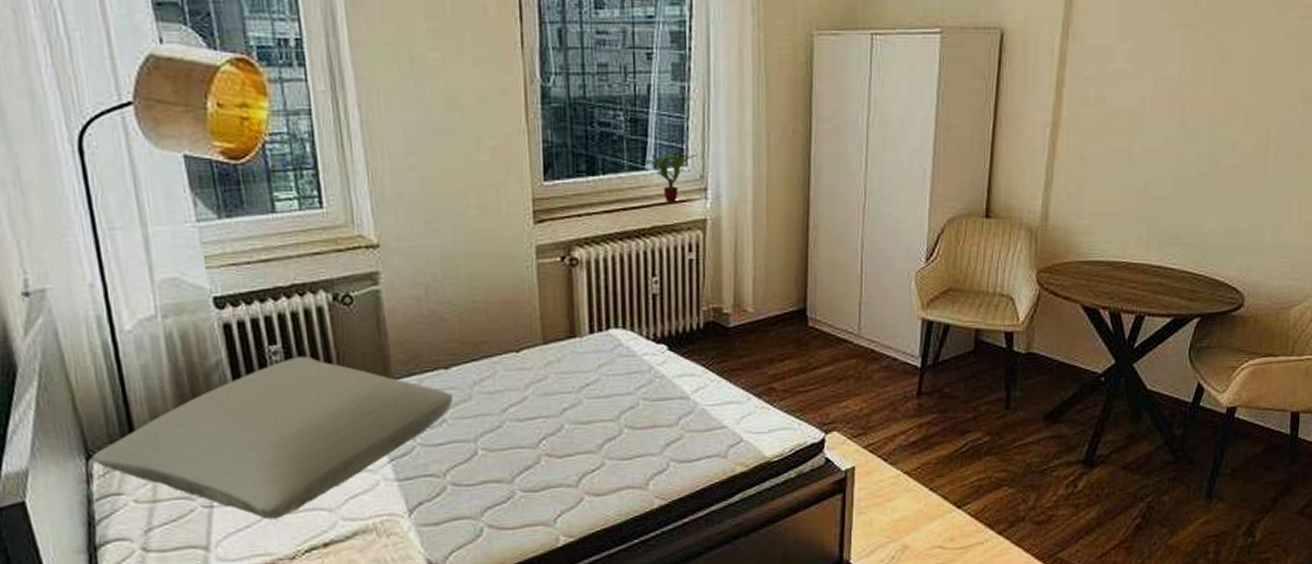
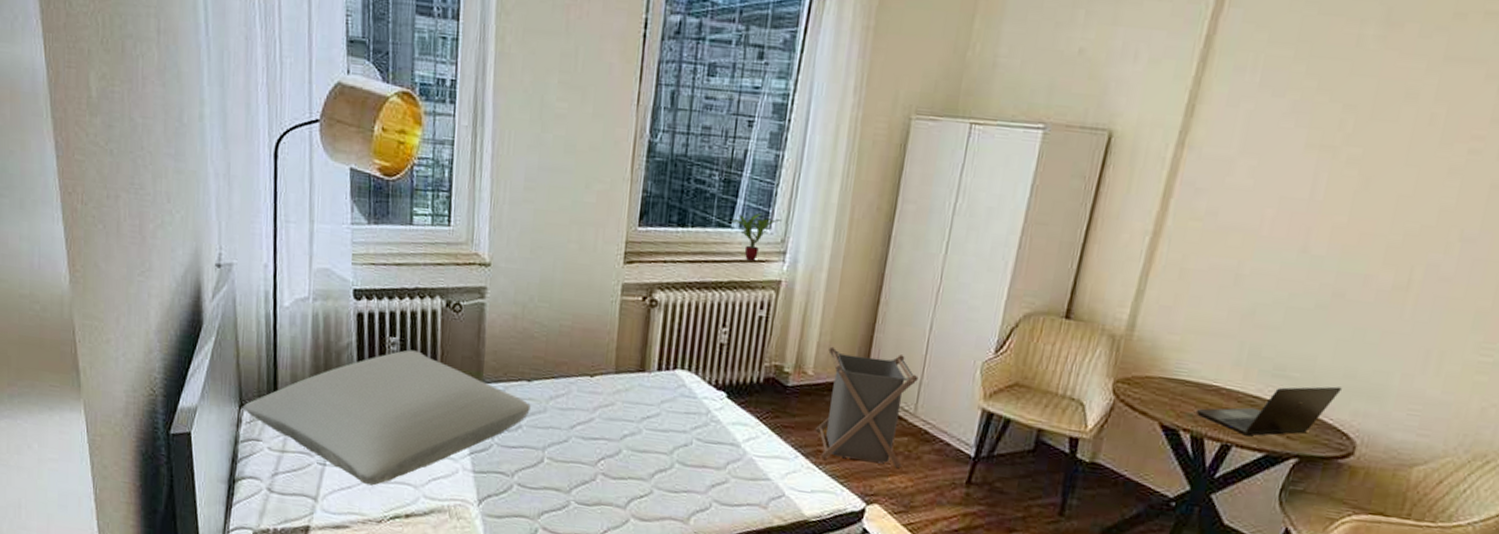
laundry basket: none [763,277,857,396] -> present [814,346,919,469]
laptop: none [1112,246,1227,304] -> present [1197,386,1342,436]

